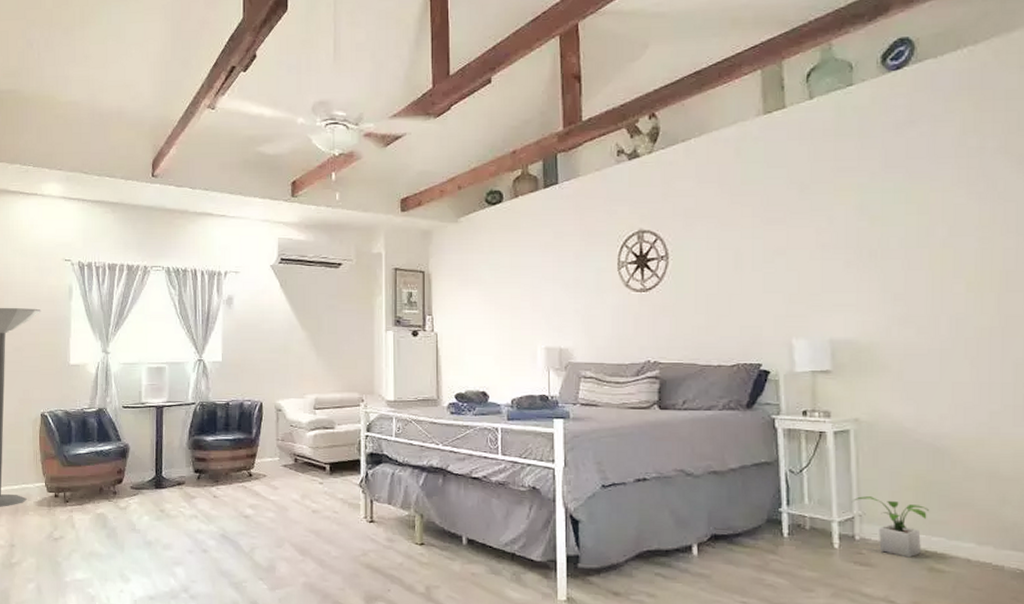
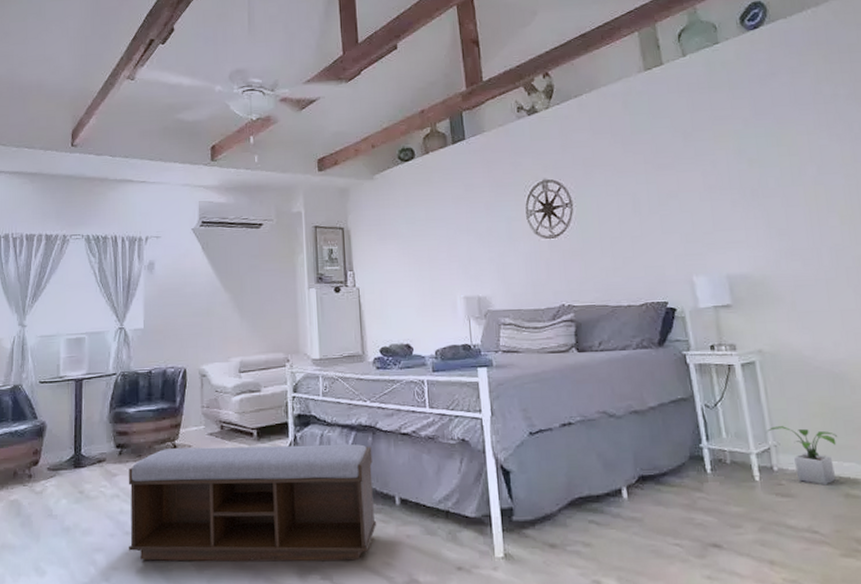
bench: none [206,476,443,592] -> present [128,444,377,562]

